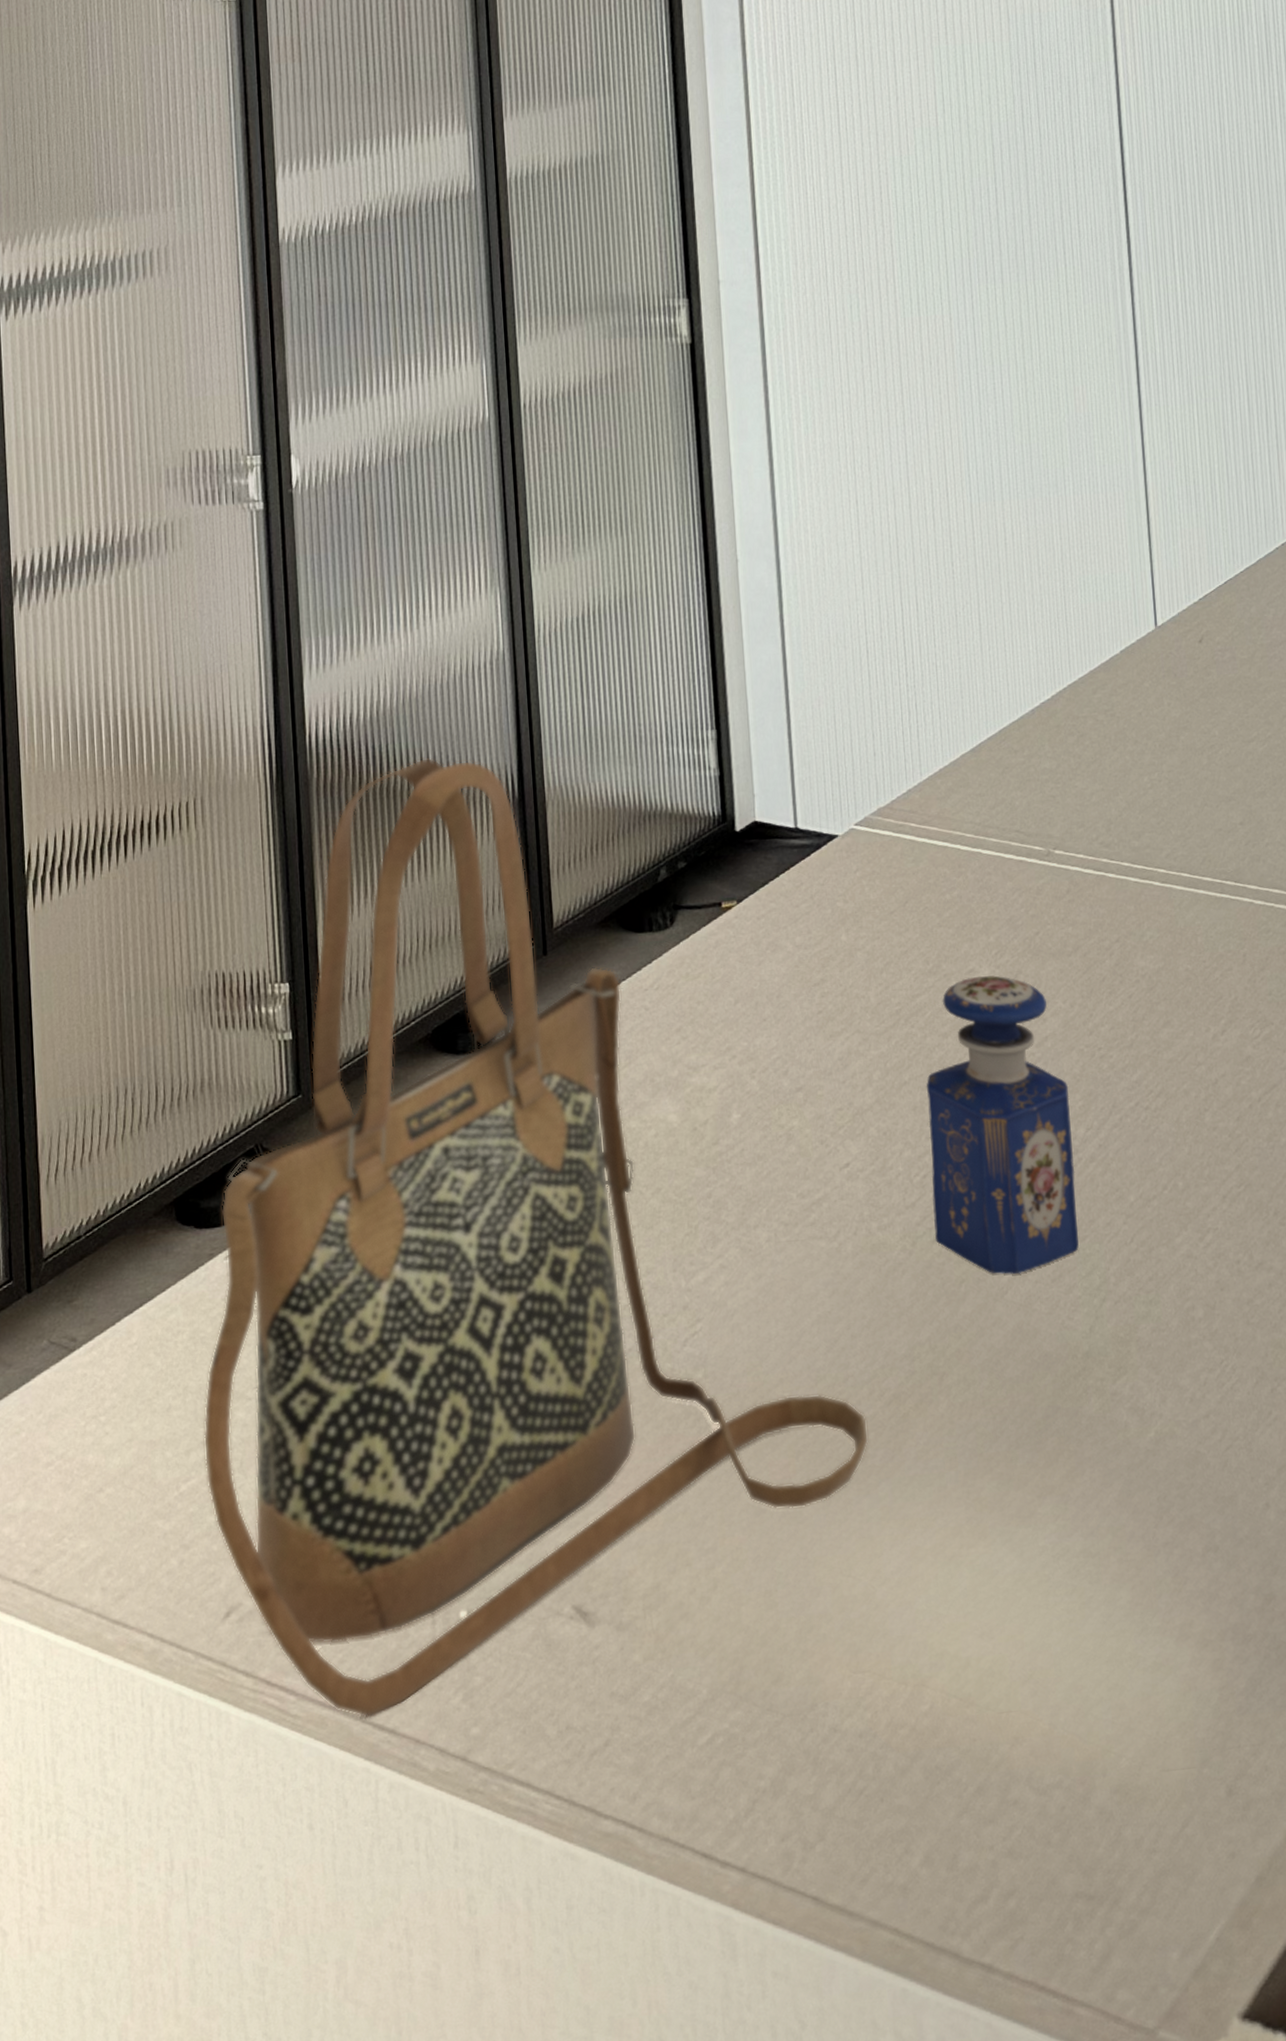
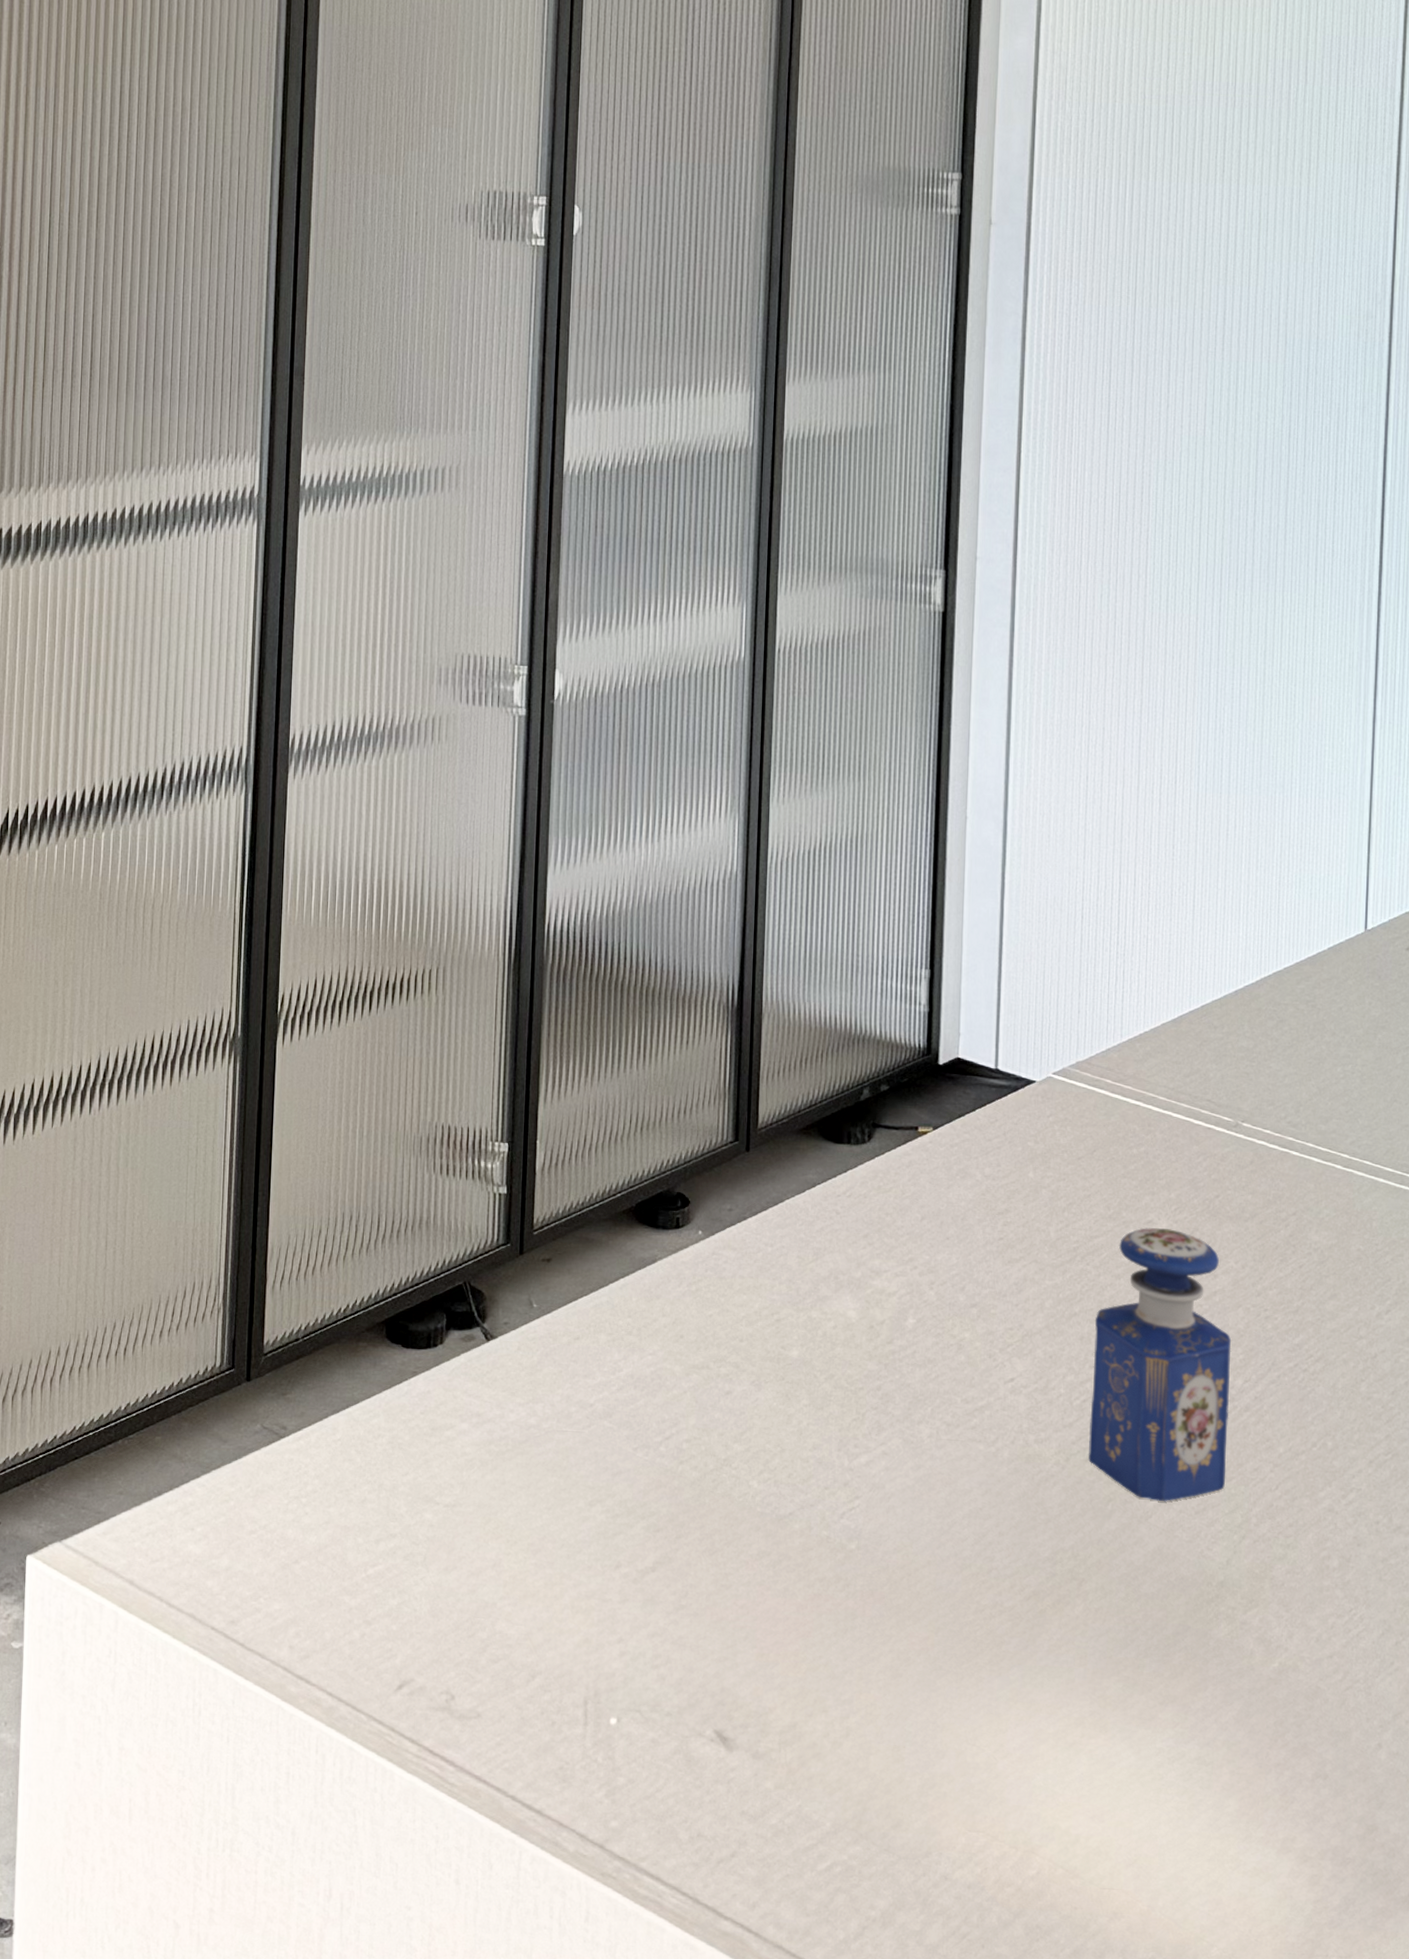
handbag: present [203,757,869,1717] -> none [392,959,1006,1796]

